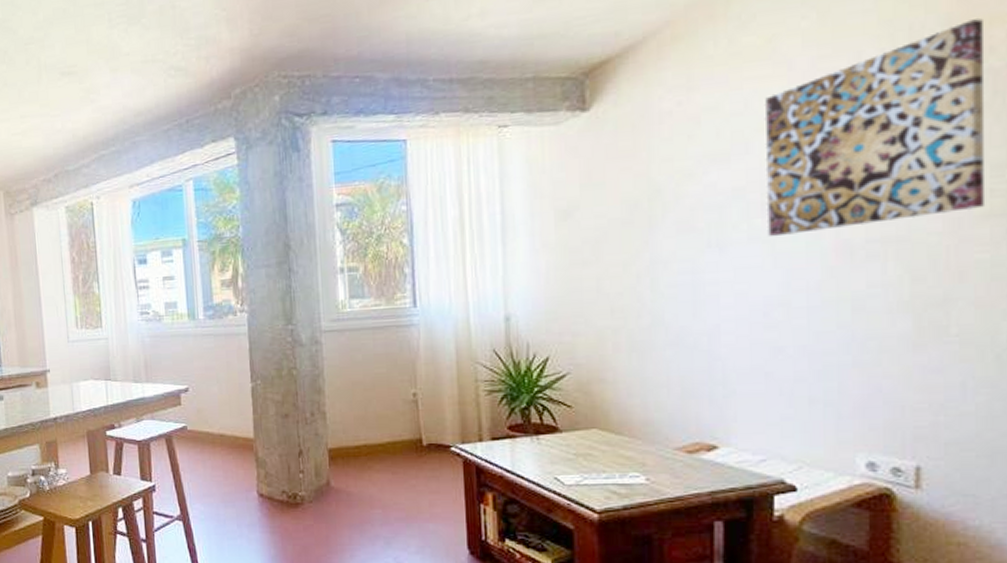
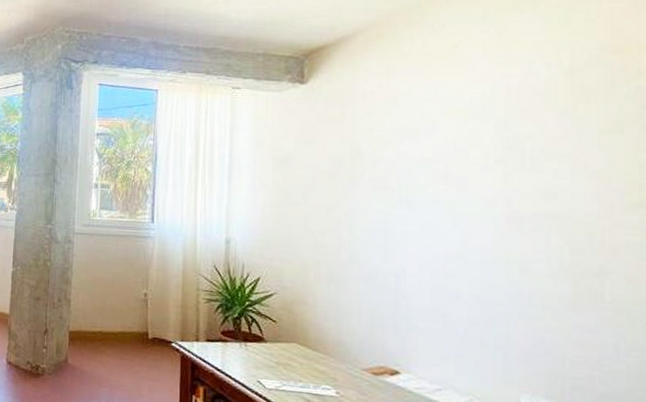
wall art: present [764,18,986,237] -> none [449,48,635,202]

